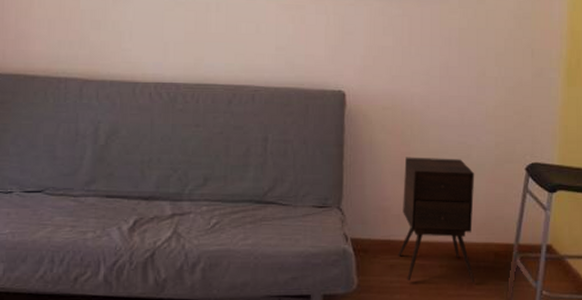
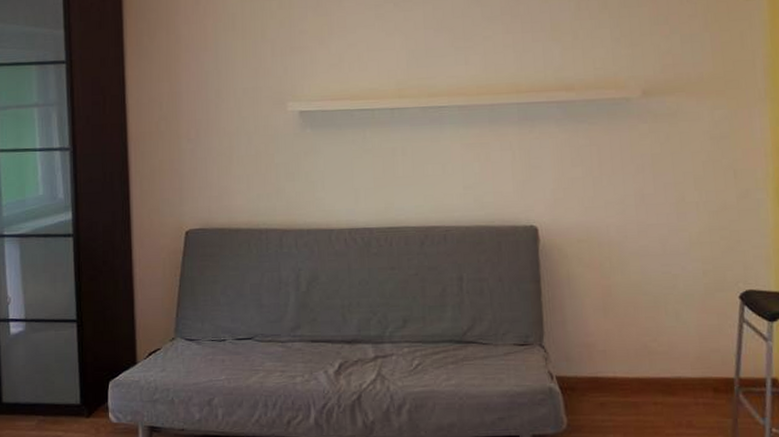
side table: present [397,157,475,283] -> none [606,289,694,420]

